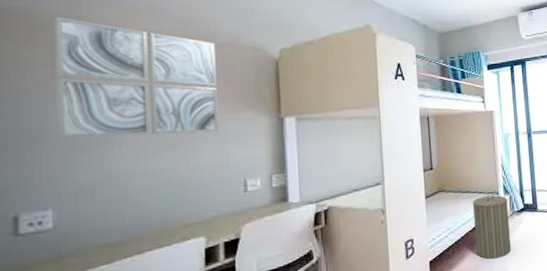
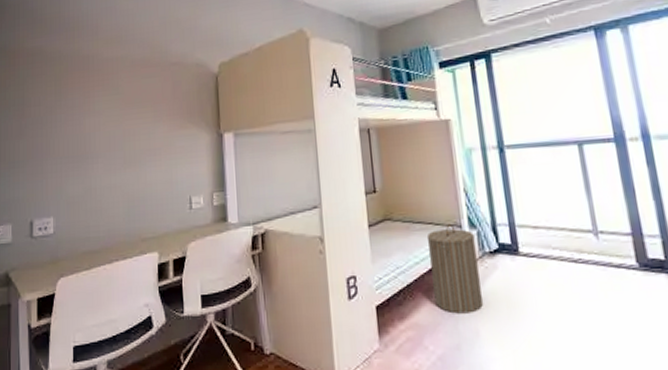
wall art: present [54,17,219,139] -> none [57,51,169,156]

